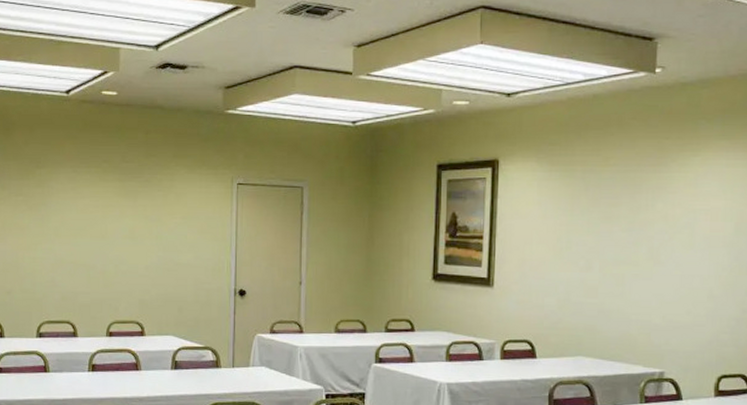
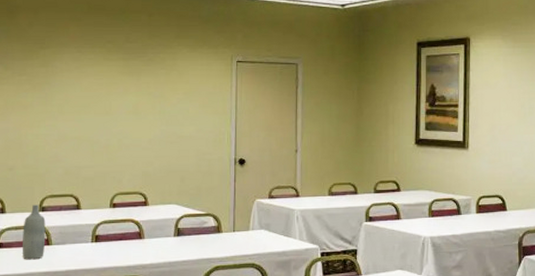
bottle: none [20,330,43,387] -> present [21,204,46,260]

